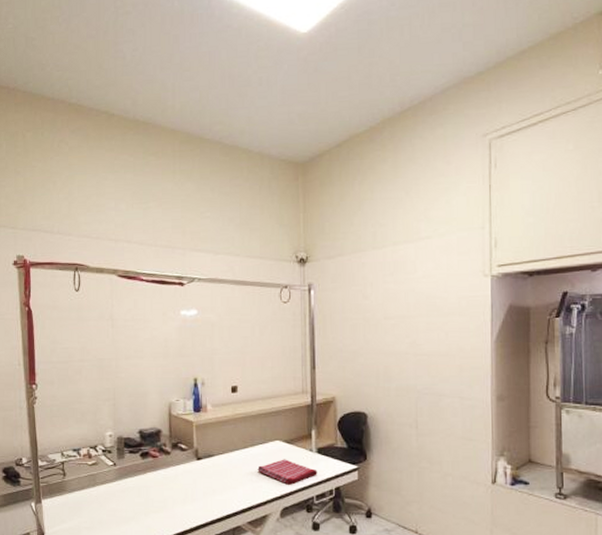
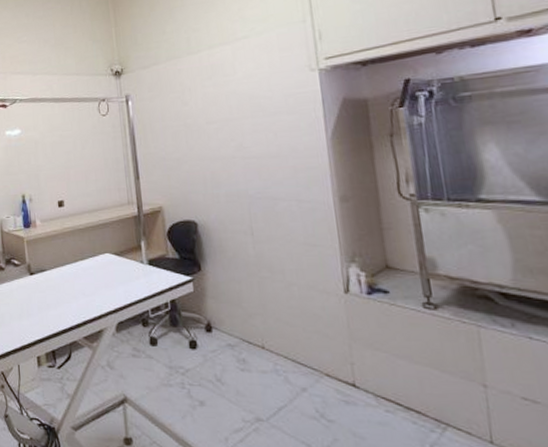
dish towel: present [257,459,317,485] -> none [89,272,151,298]

